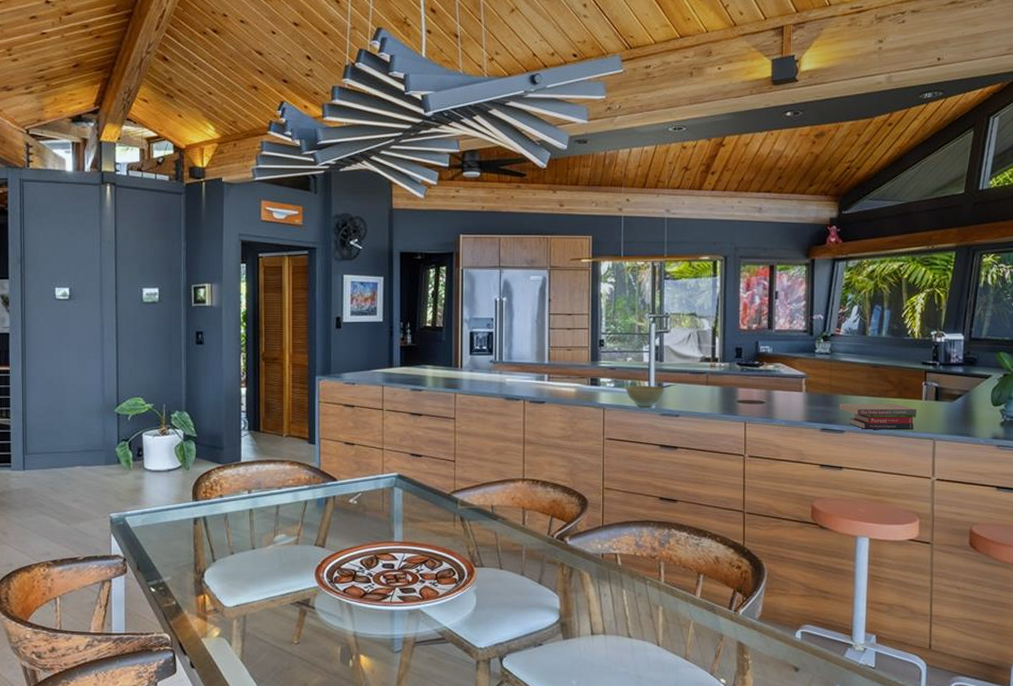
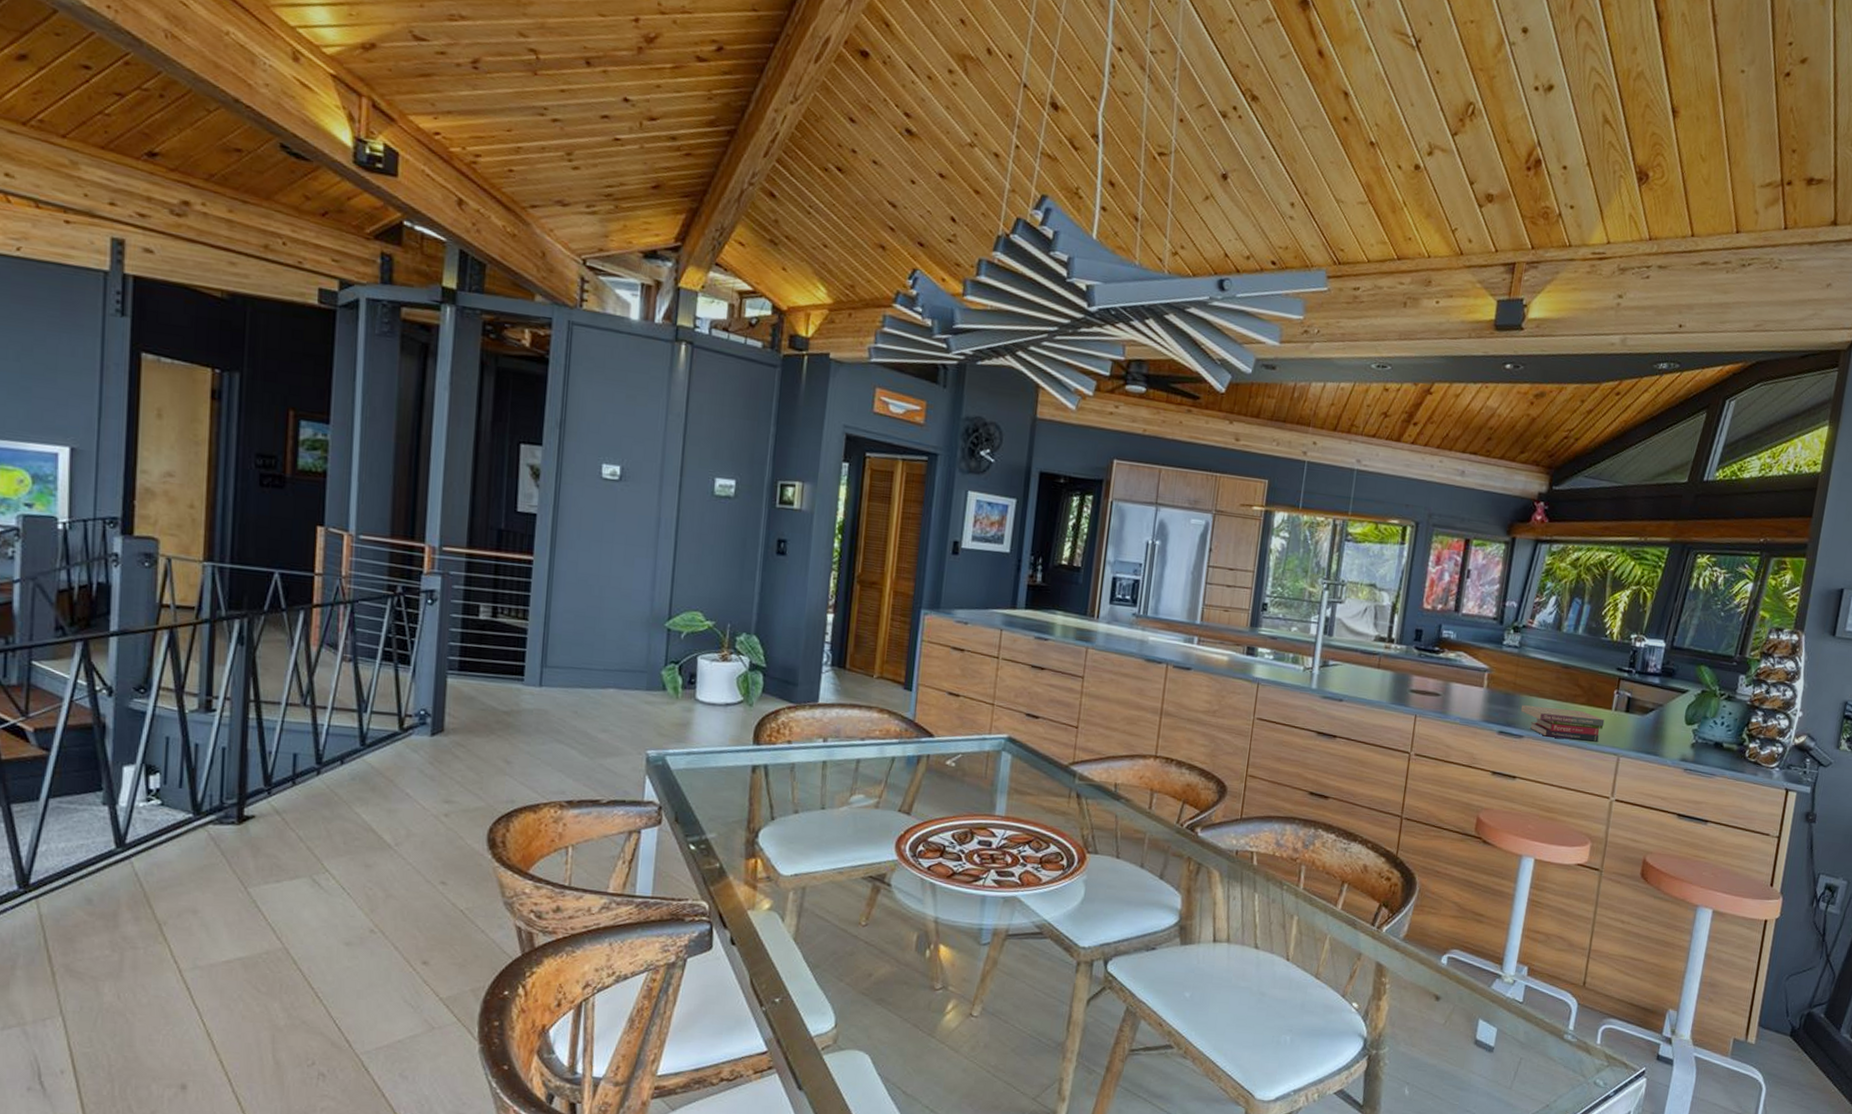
bowl: present [625,386,664,408] -> none [1285,660,1330,688]

